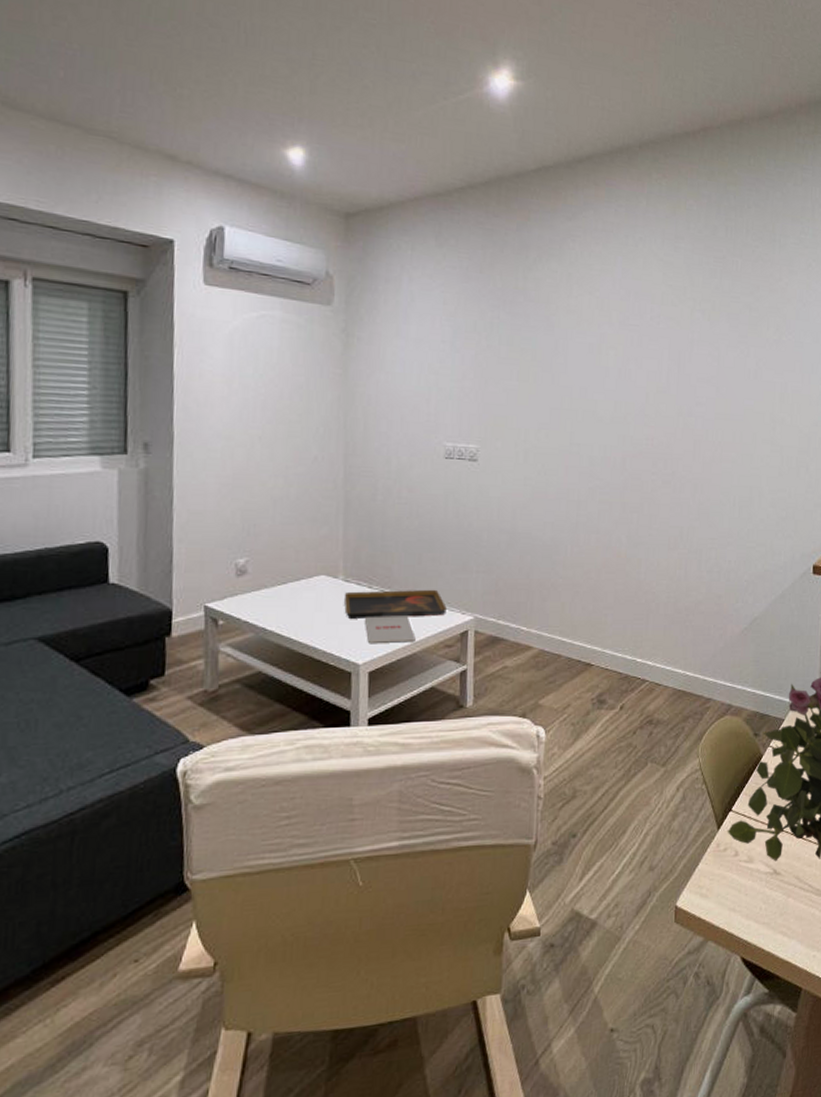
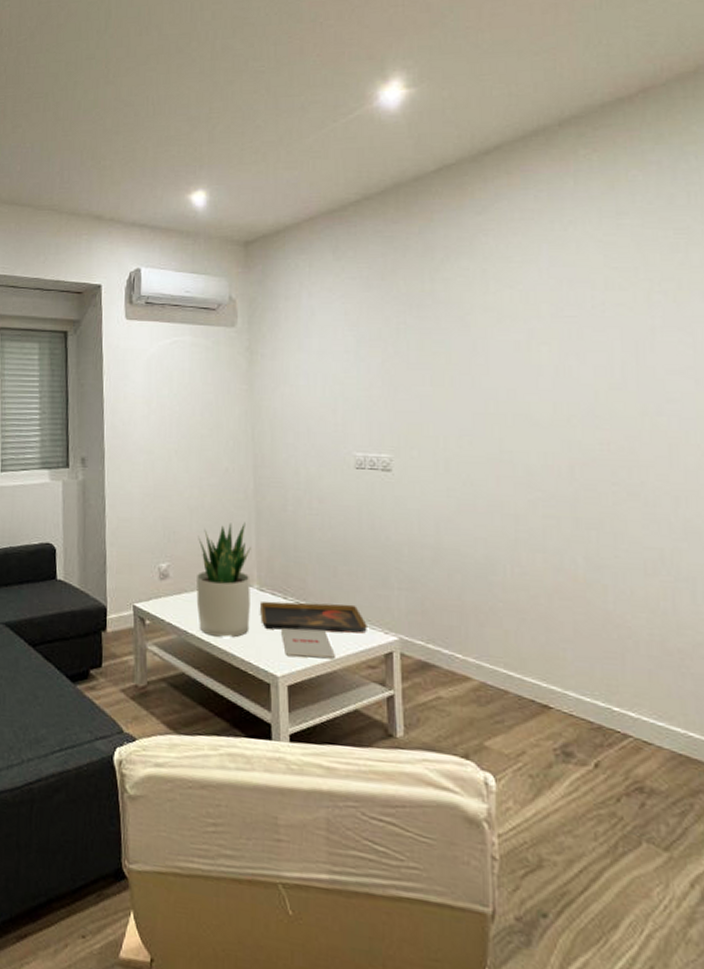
planter: none [277,512,338,631] -> present [196,522,251,638]

